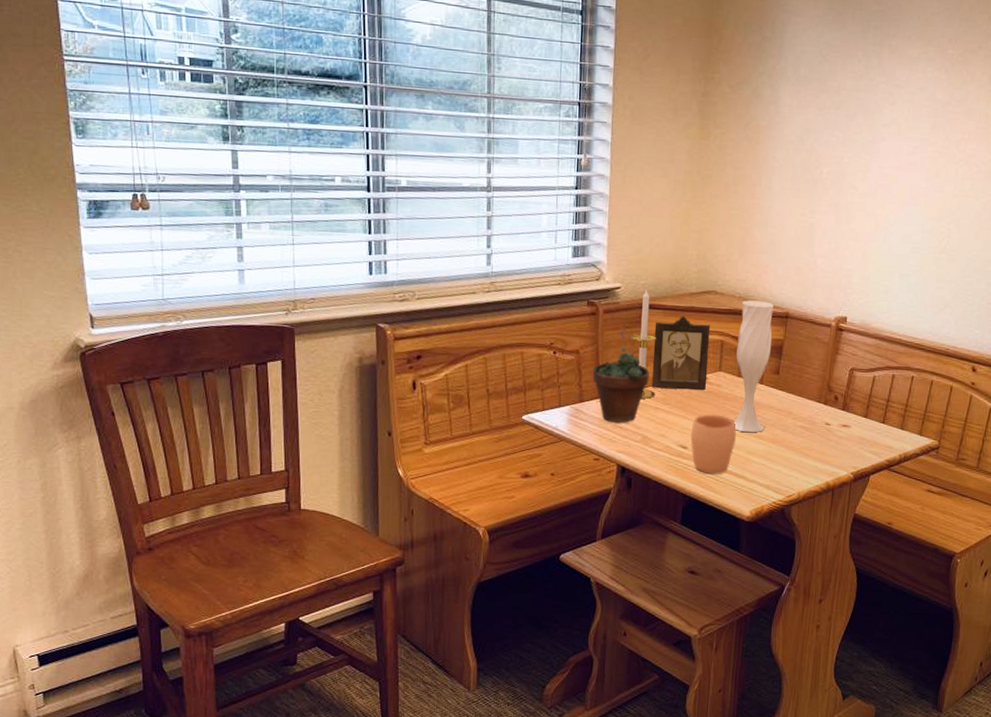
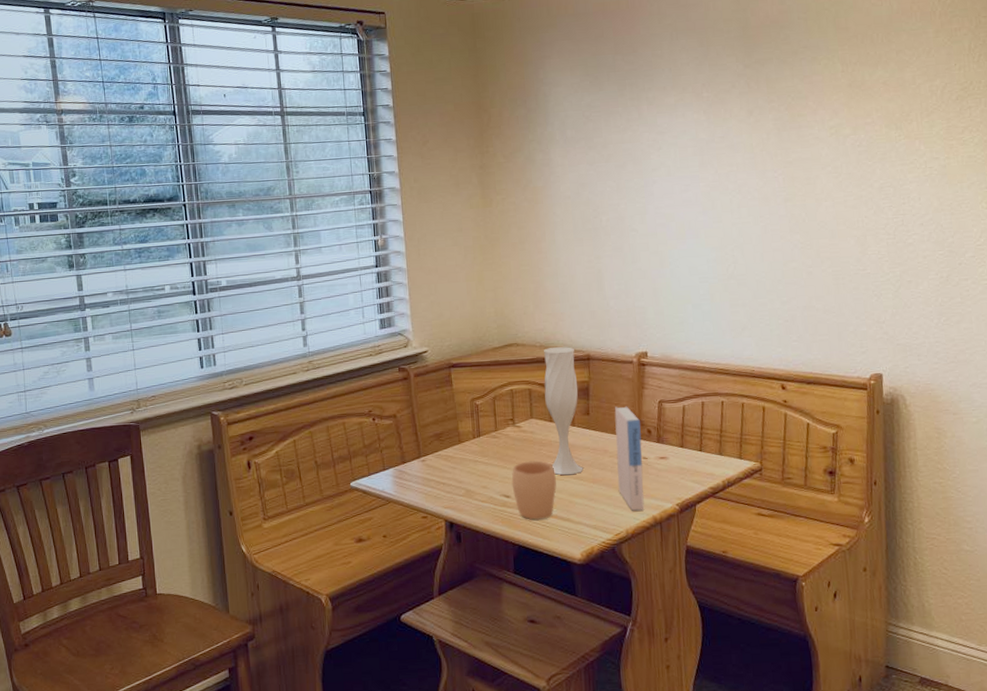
succulent plant: present [592,329,650,423] -> none [410,389,465,479]
candle: present [631,289,656,399] -> none [443,349,473,453]
photo frame: present [651,316,711,391] -> none [463,370,521,442]
book: none [796,369,830,475] -> present [614,406,645,511]

